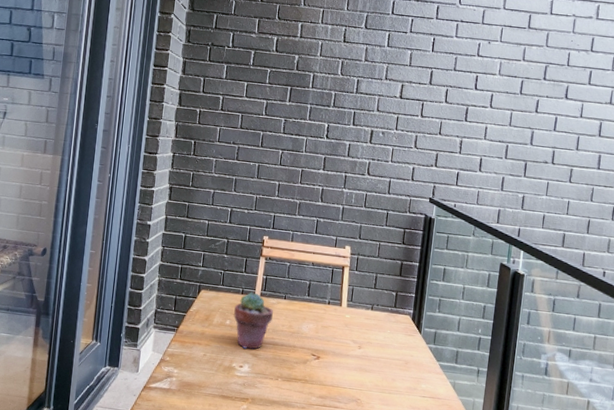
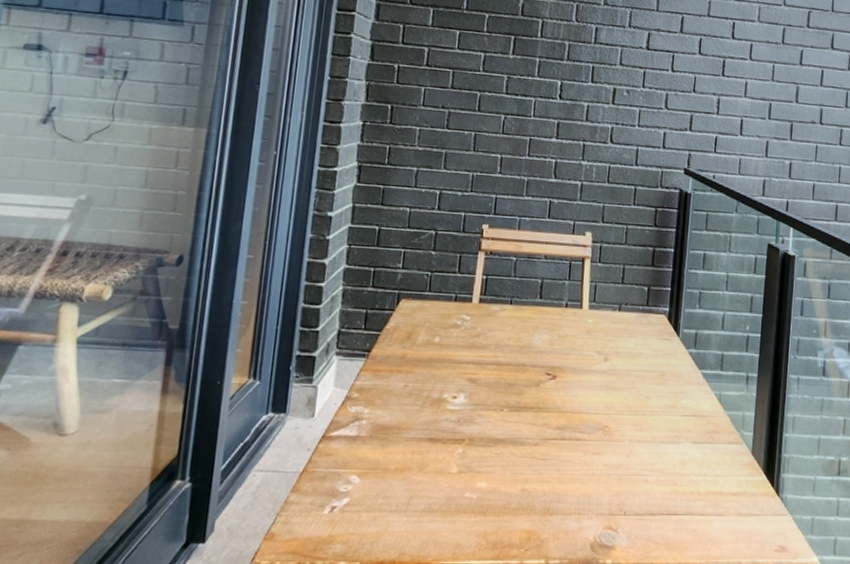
potted succulent: present [234,292,273,350] -> none [444,298,496,374]

